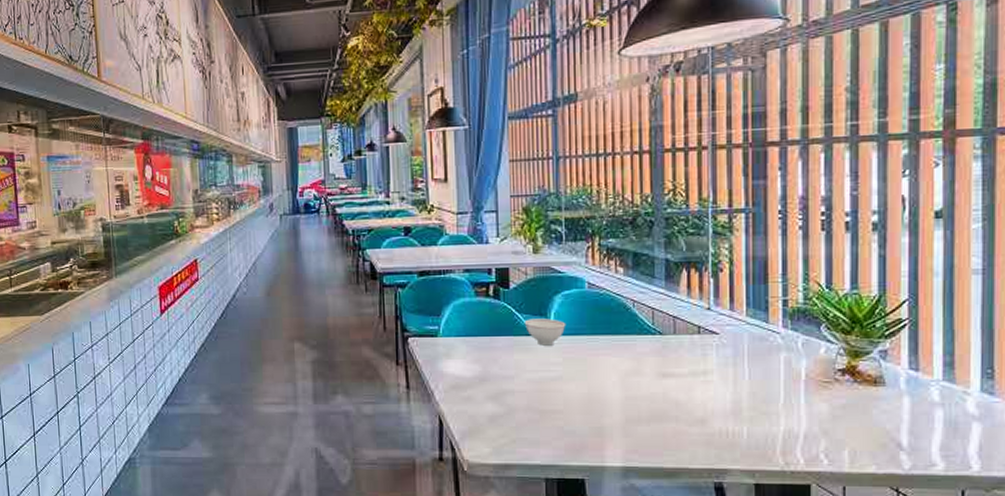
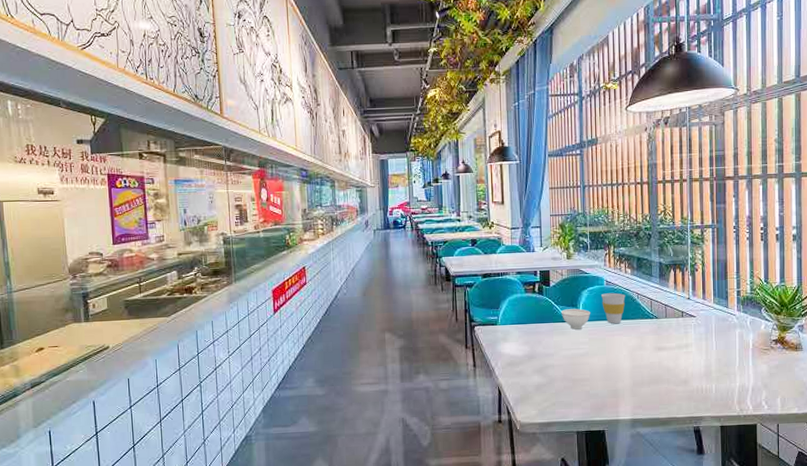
cup: none [581,299,616,341] -> present [601,293,625,324]

